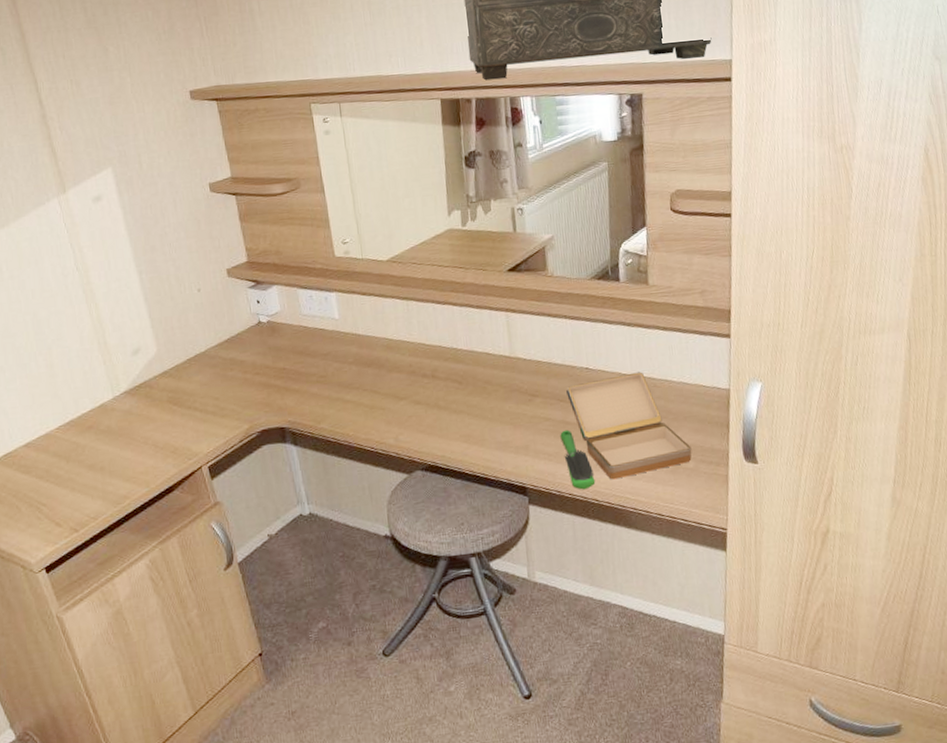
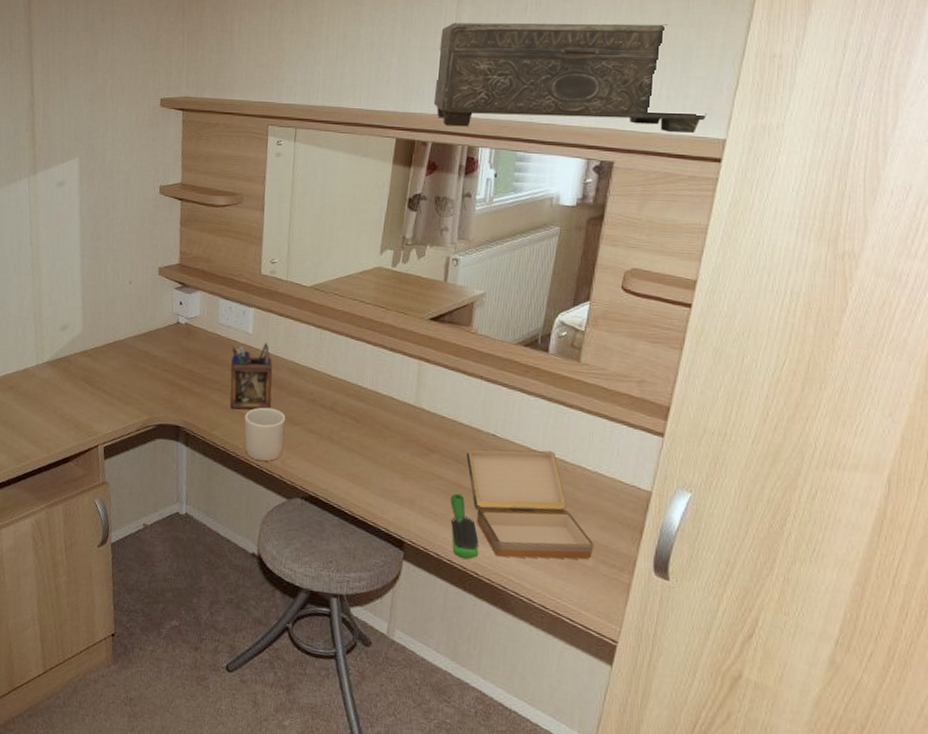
desk organizer: none [321,325,373,398] -> present [230,343,273,410]
mug: none [349,388,394,444] -> present [244,407,286,462]

